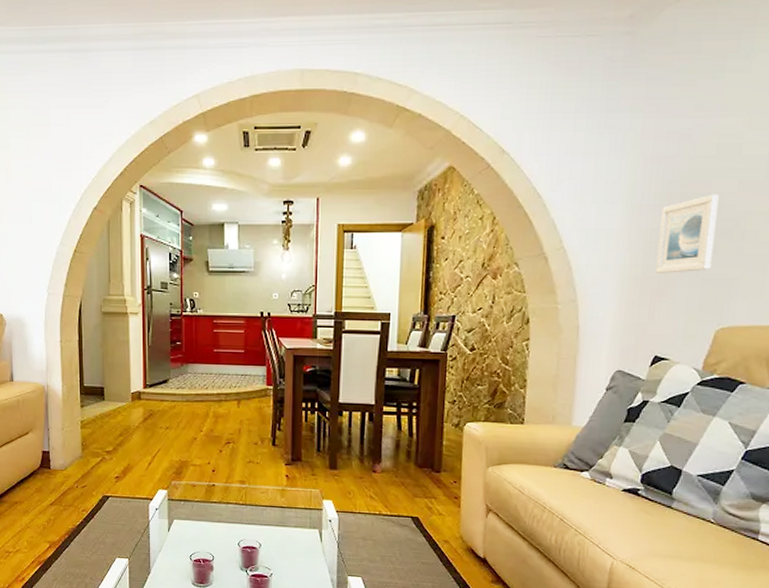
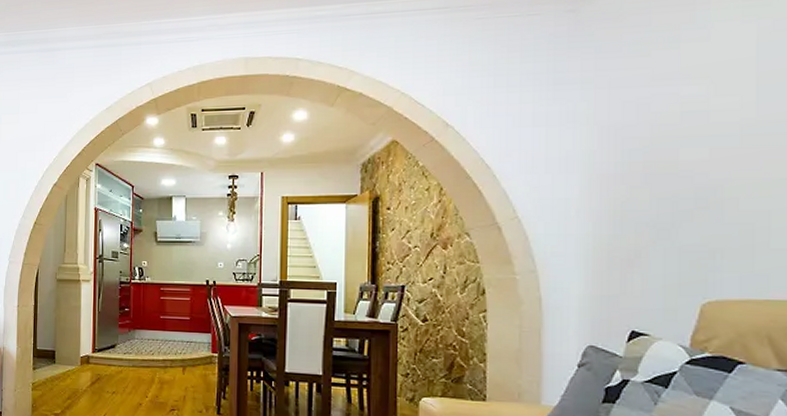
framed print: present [655,194,719,273] -> none [624,162,689,243]

